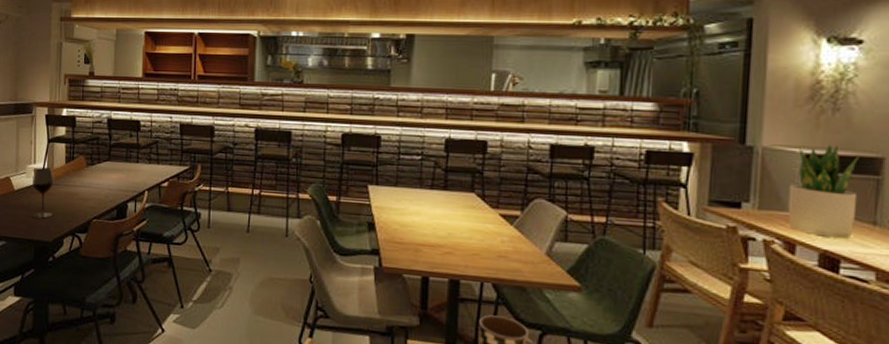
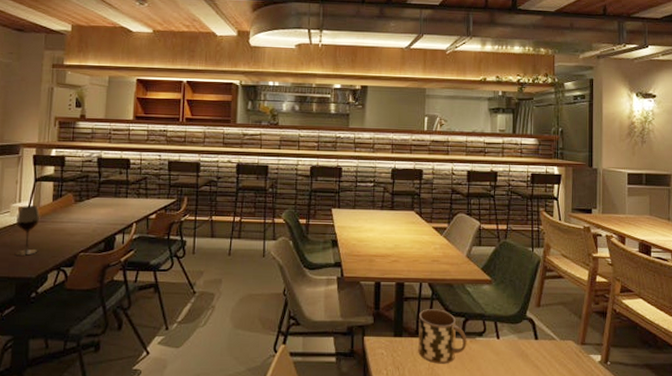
planter: present [787,144,861,240] -> none [619,166,659,232]

